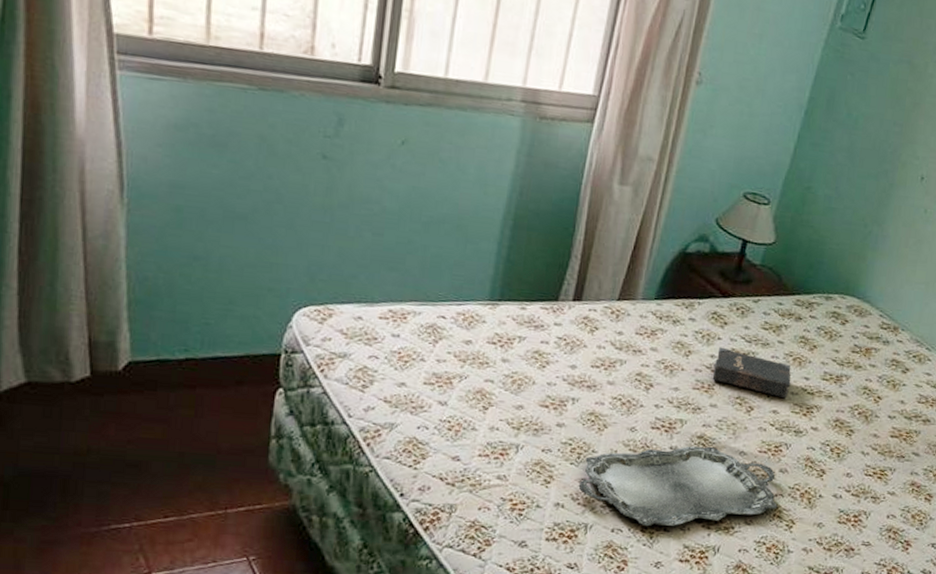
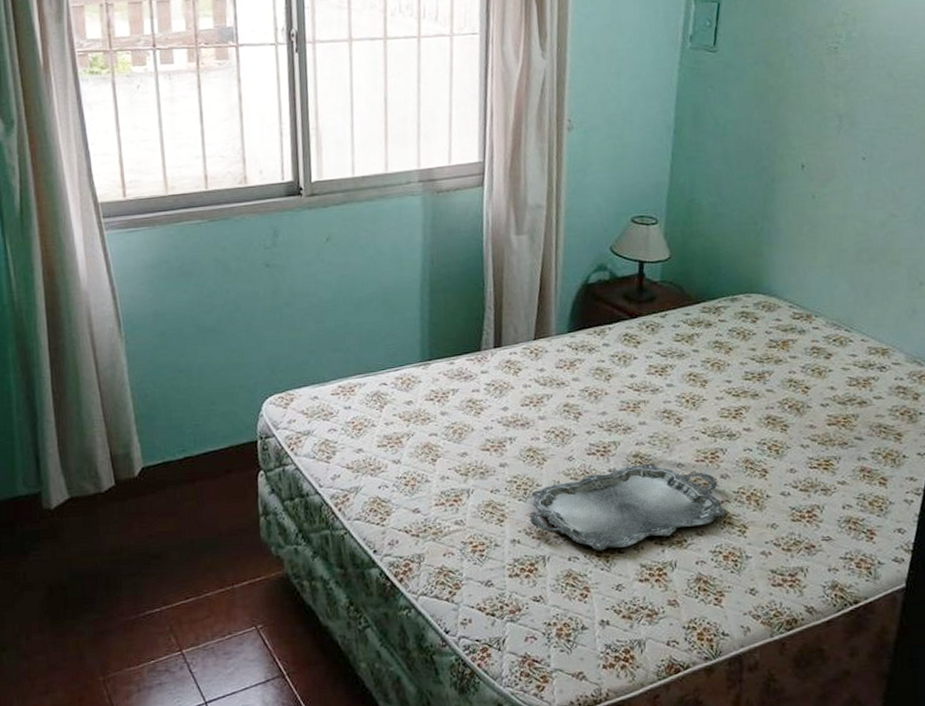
hardback book: present [712,347,792,398] -> none [635,365,714,404]

